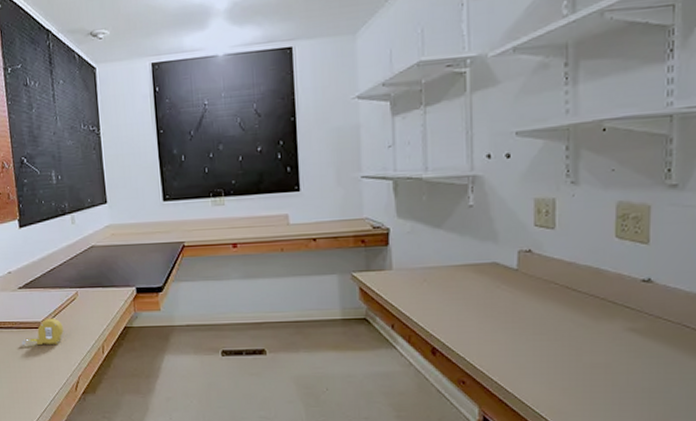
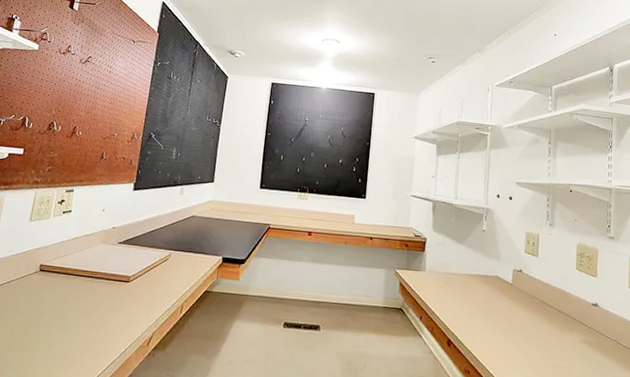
tape measure: present [22,318,63,346] -> none [108,273,150,299]

